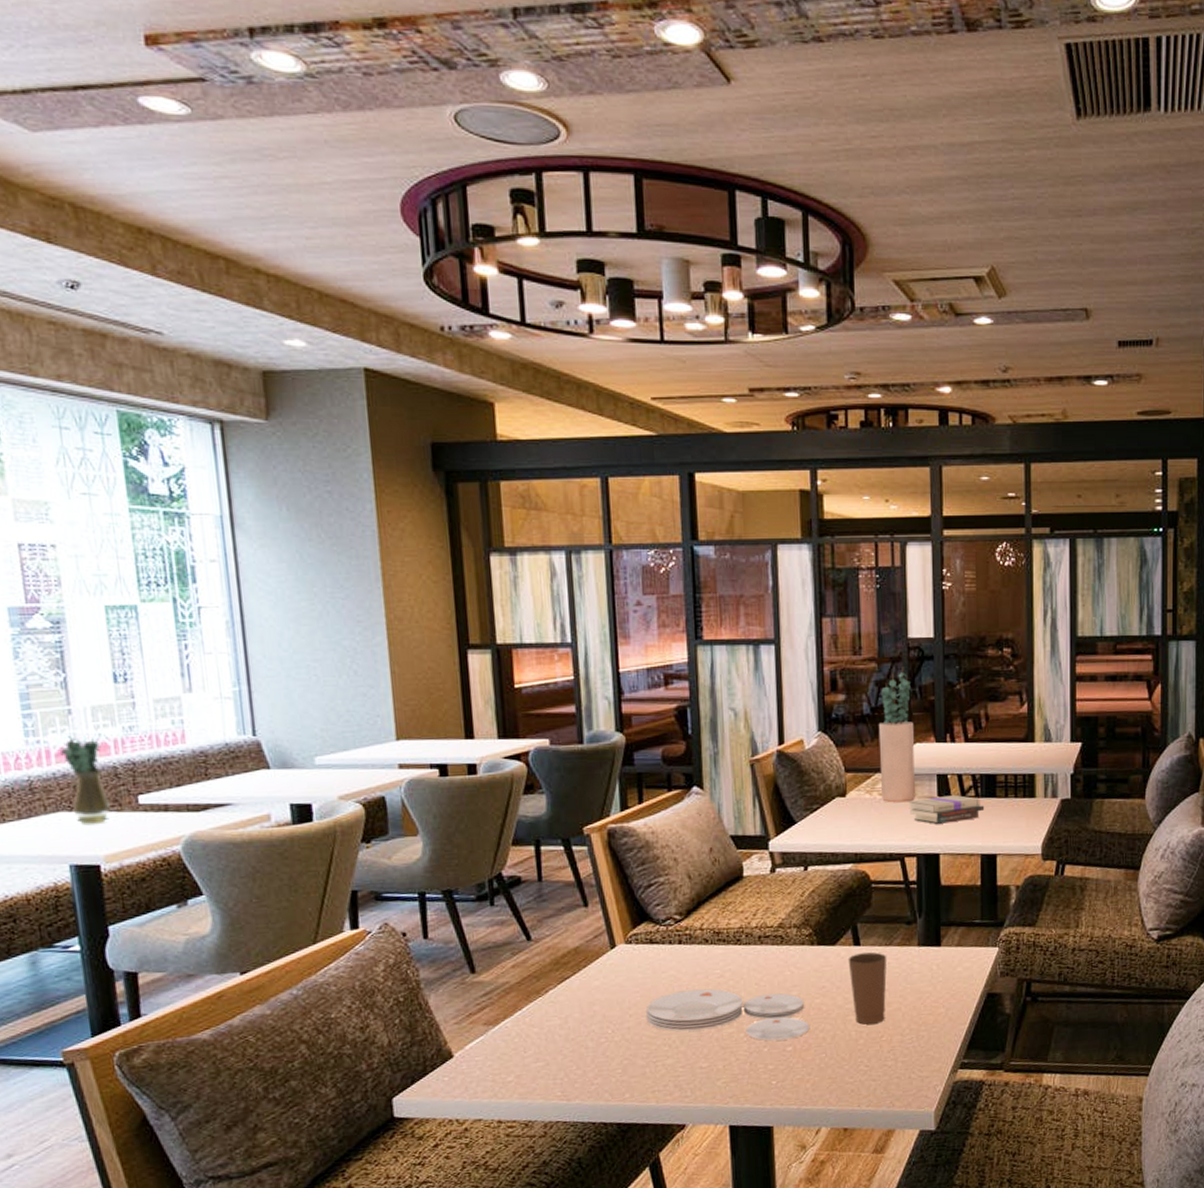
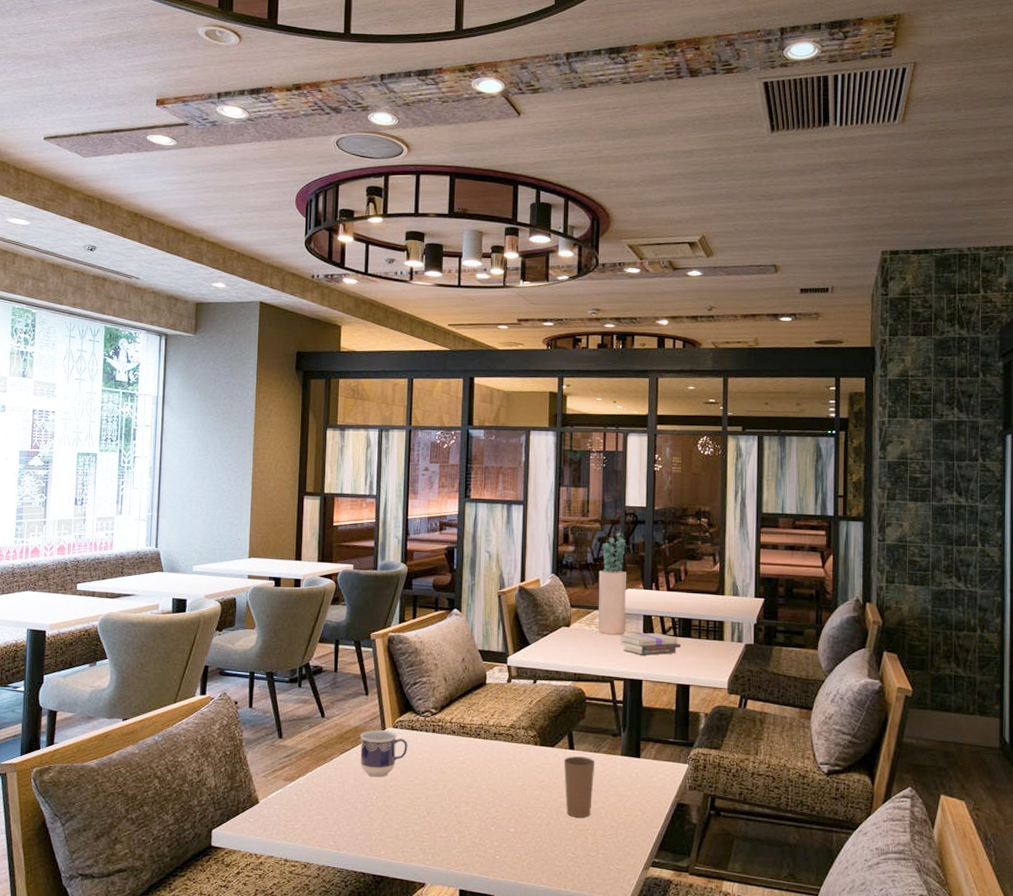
vase: present [59,736,110,826] -> none [34,539,59,602]
cup: none [582,947,648,1007] -> present [360,730,408,777]
plate: present [645,988,810,1041] -> none [402,771,530,822]

